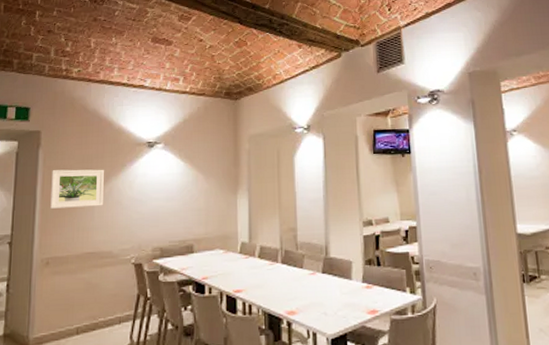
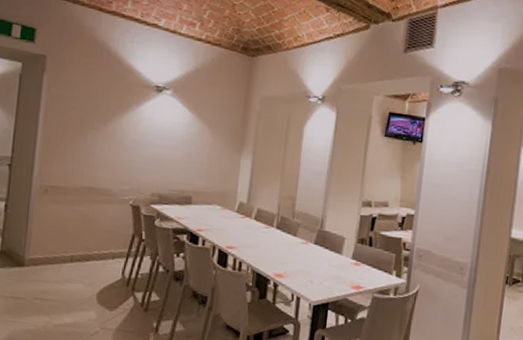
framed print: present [50,169,104,209] -> none [52,99,109,144]

